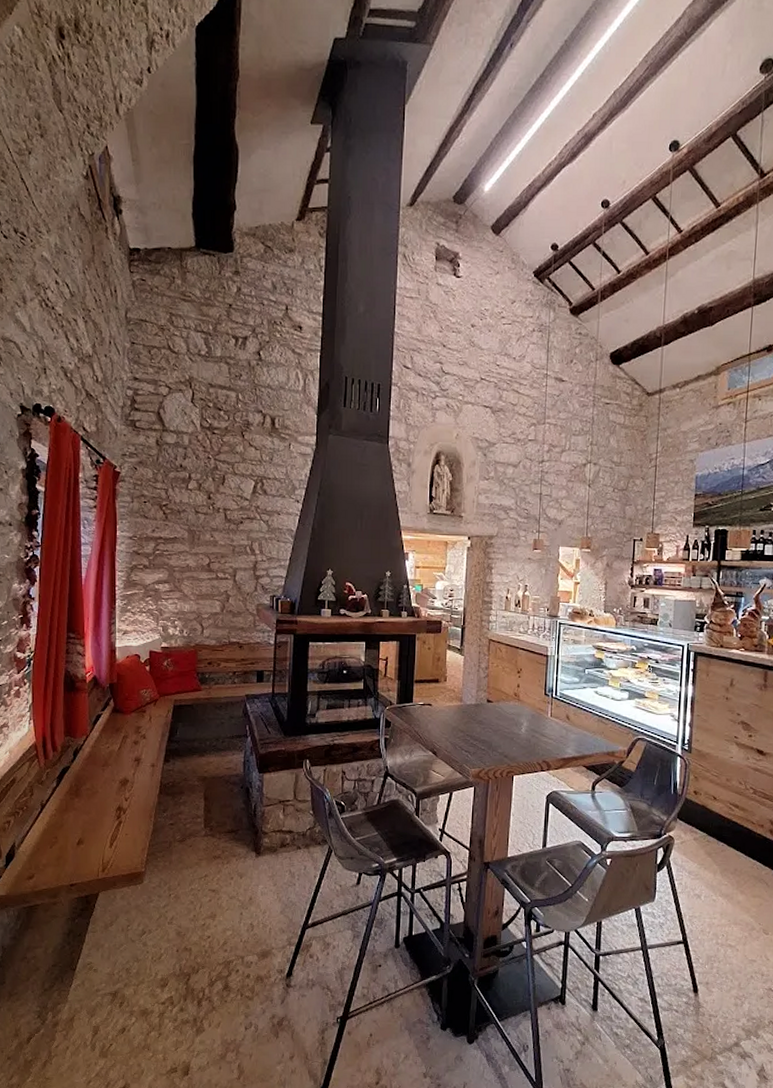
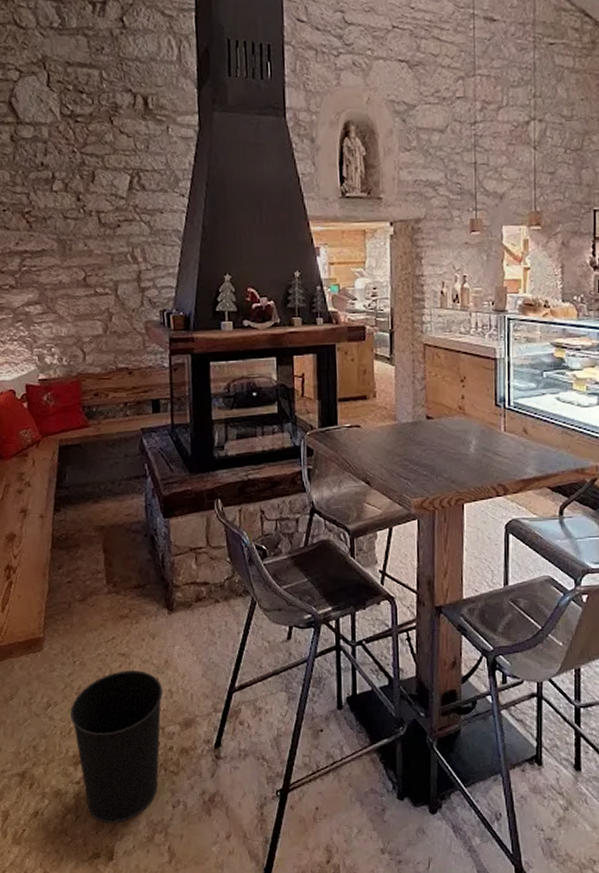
wastebasket: none [161,905,245,1042] -> present [69,671,163,823]

